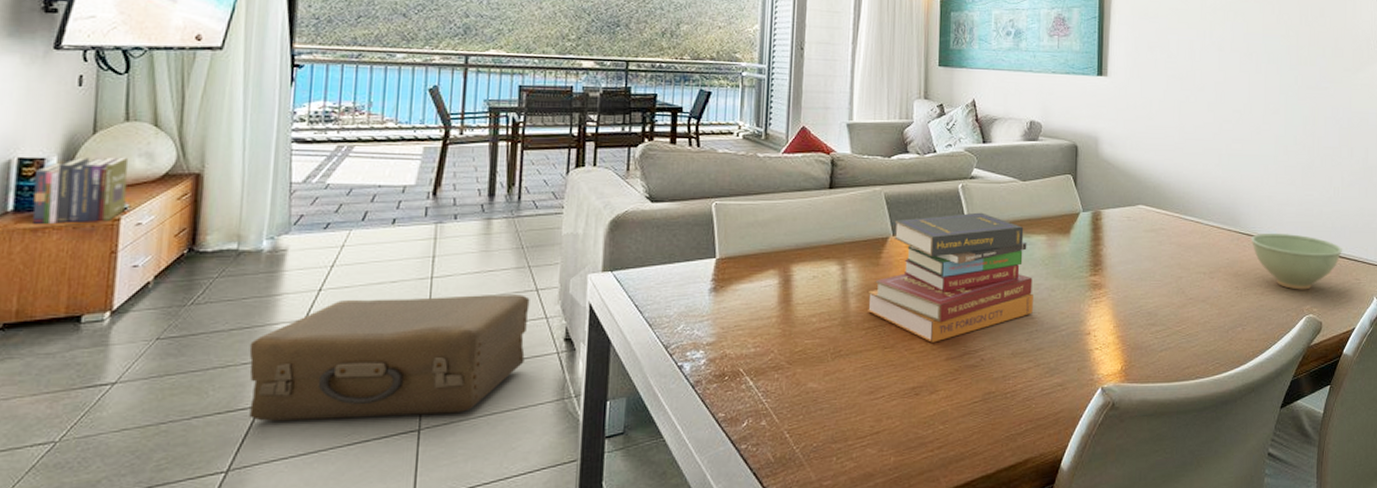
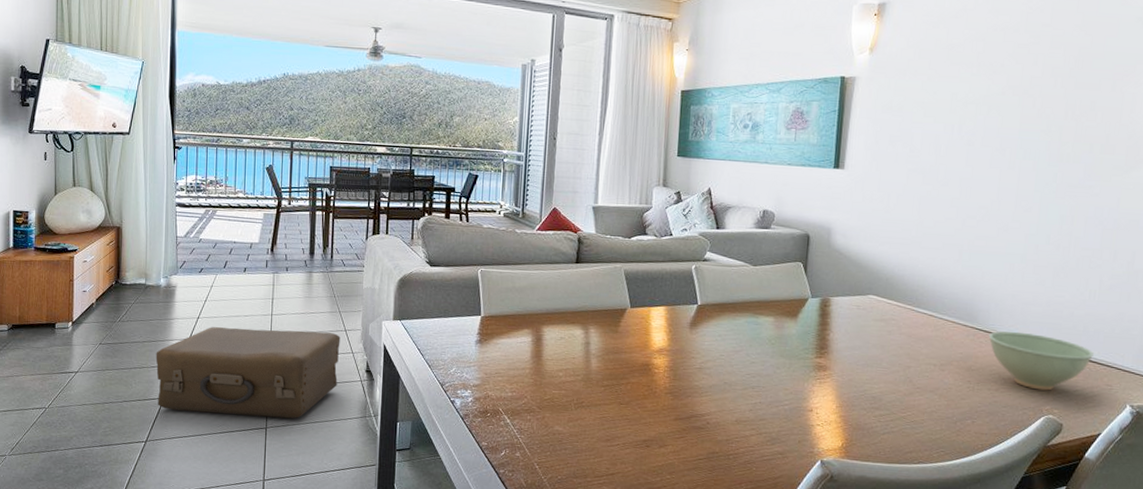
books: present [32,157,129,225] -> none [23,212,77,259]
books: present [867,212,1033,343] -> none [606,292,759,404]

